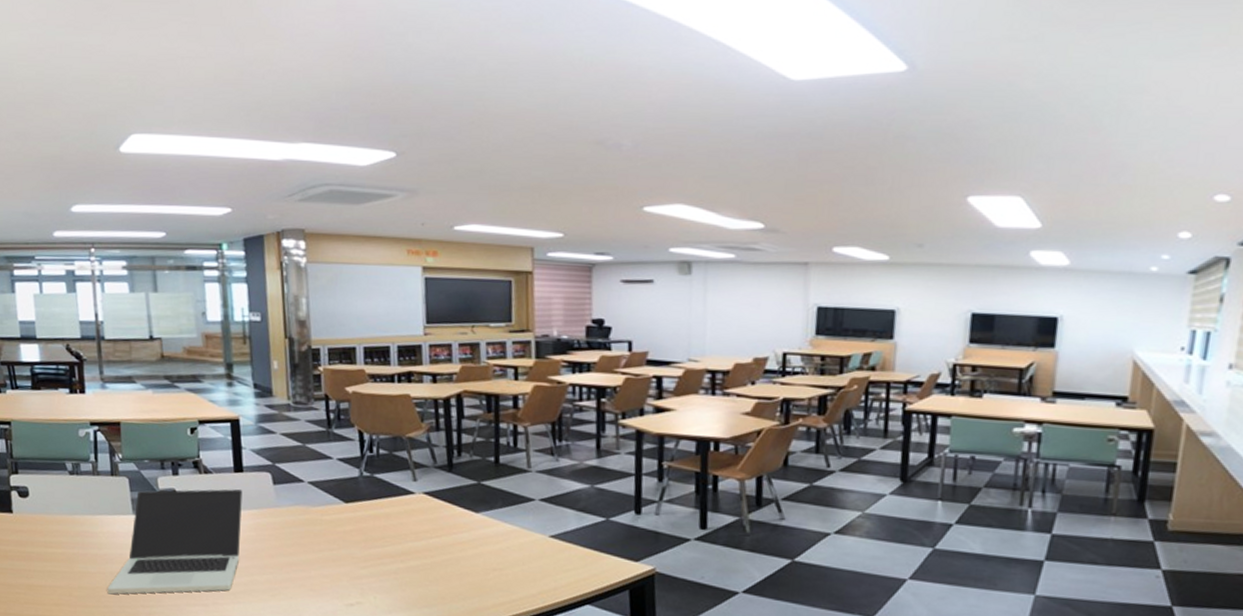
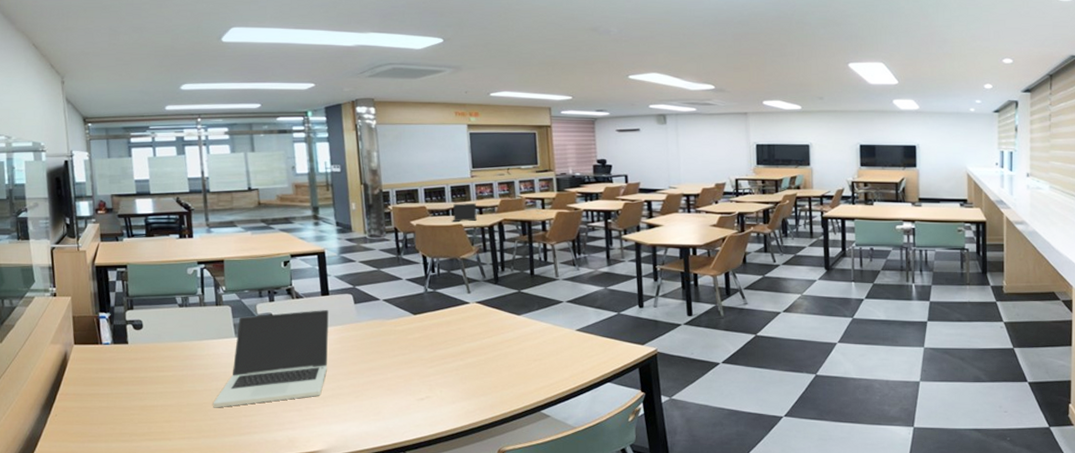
laptop: none [399,367,430,392] -> present [453,202,477,222]

